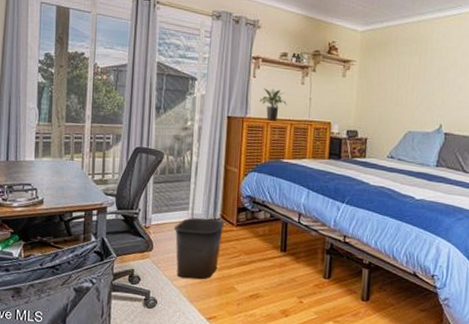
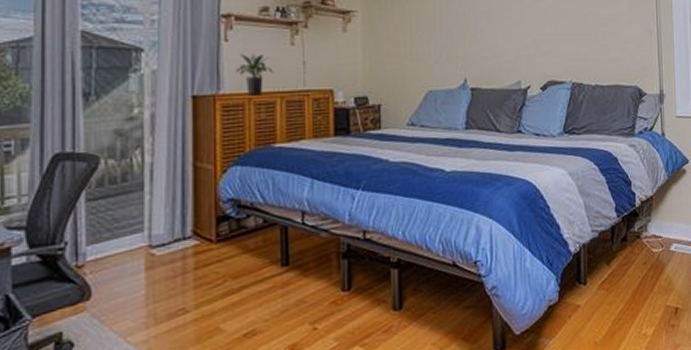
waste bin: present [173,217,225,280] -> none [122,238,199,331]

